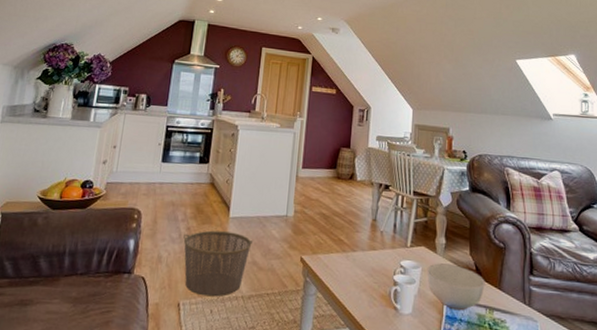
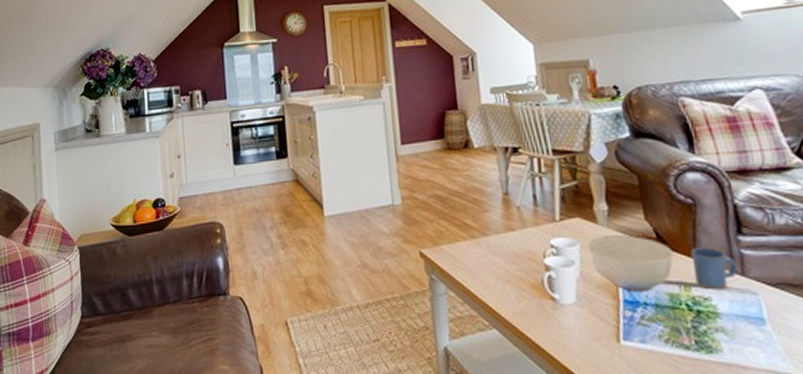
basket: present [183,230,254,297] -> none [276,233,359,311]
mug: none [497,281,527,315] -> present [690,247,739,289]

